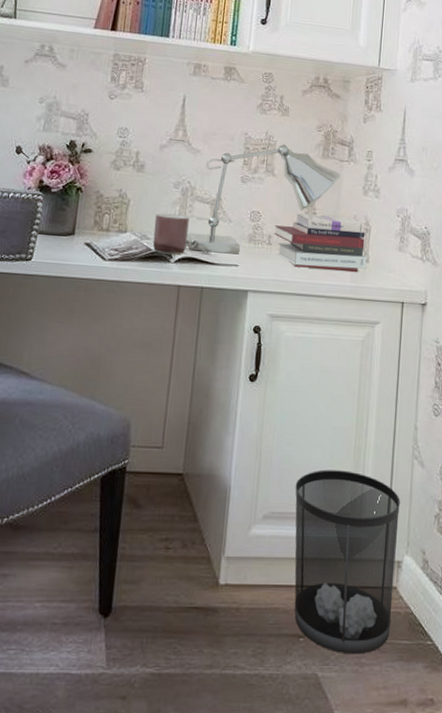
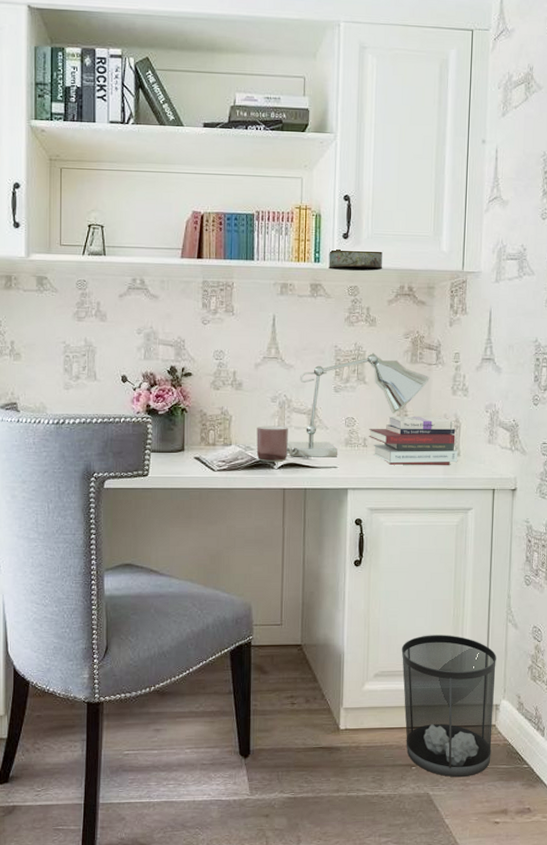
decorative box: none [244,32,300,60] -> present [328,248,383,272]

